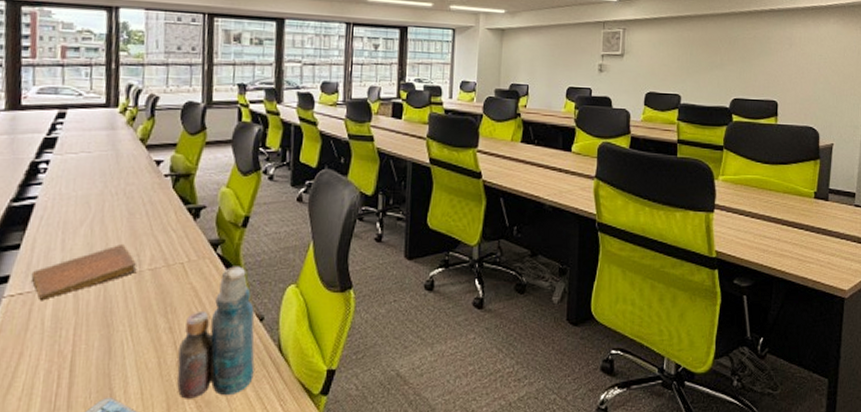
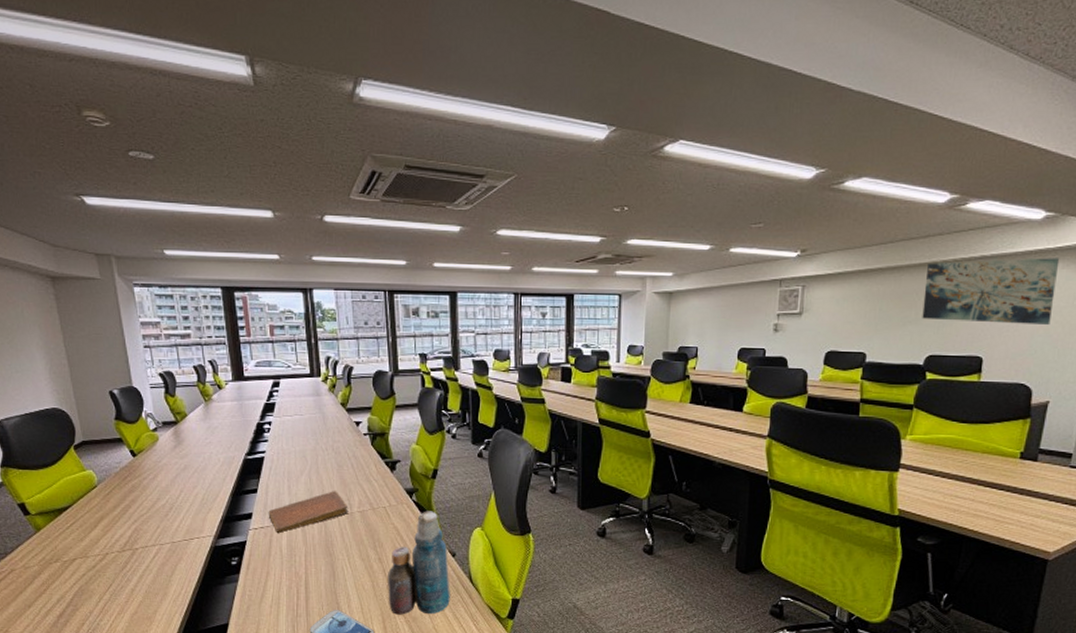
wall art: none [726,13,831,74] -> present [922,258,1060,326]

